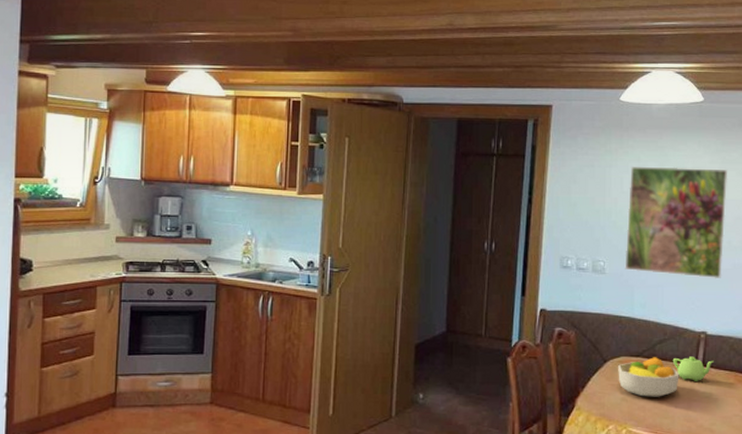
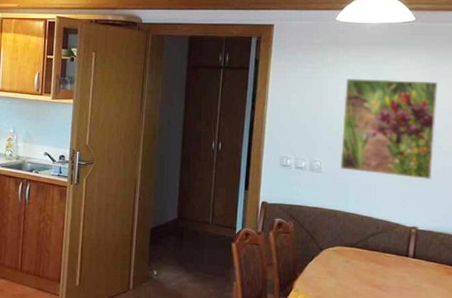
fruit bowl: present [618,357,679,397] -> none [333,248,391,284]
teapot: present [672,356,714,381] -> none [384,248,424,271]

